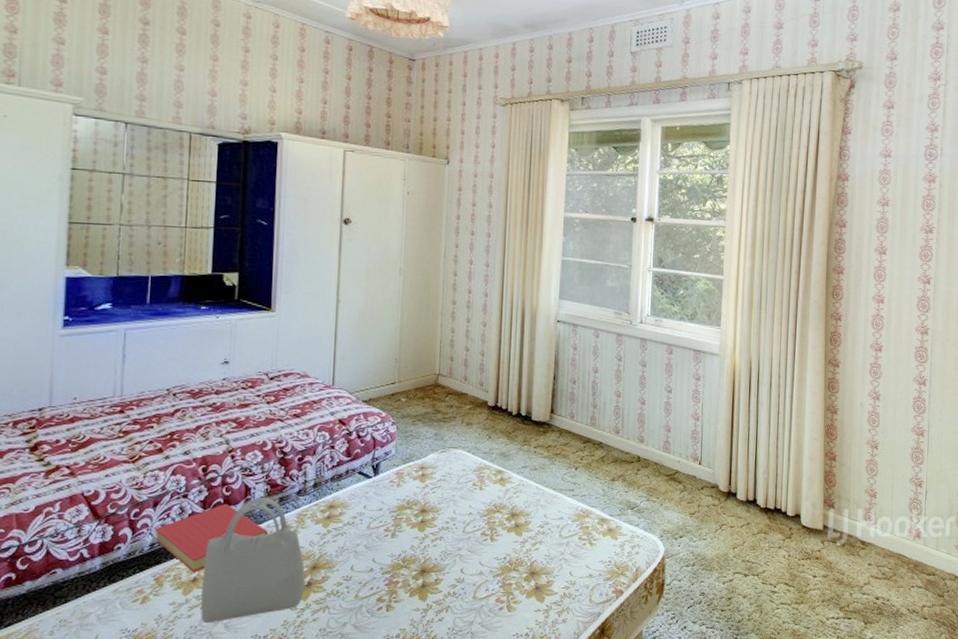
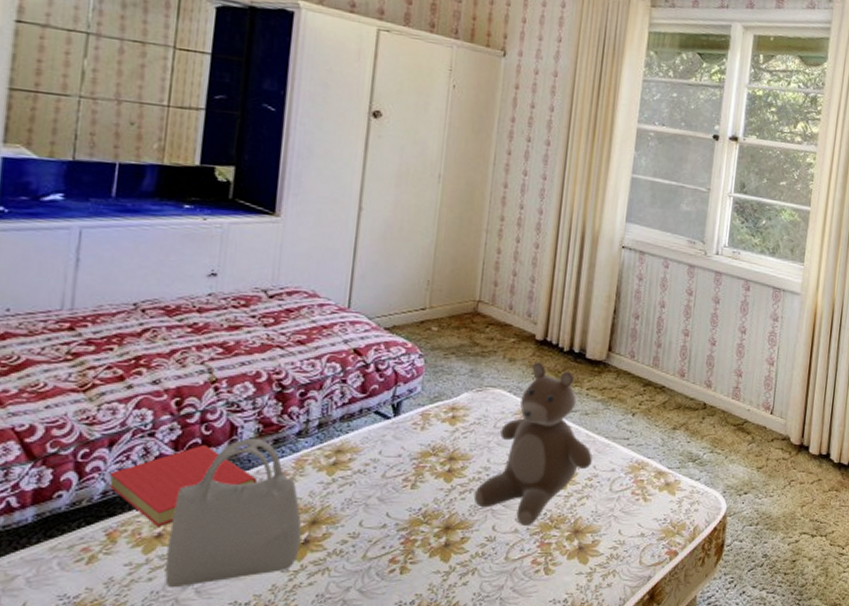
bear: none [443,425,543,569] -> present [473,362,593,527]

